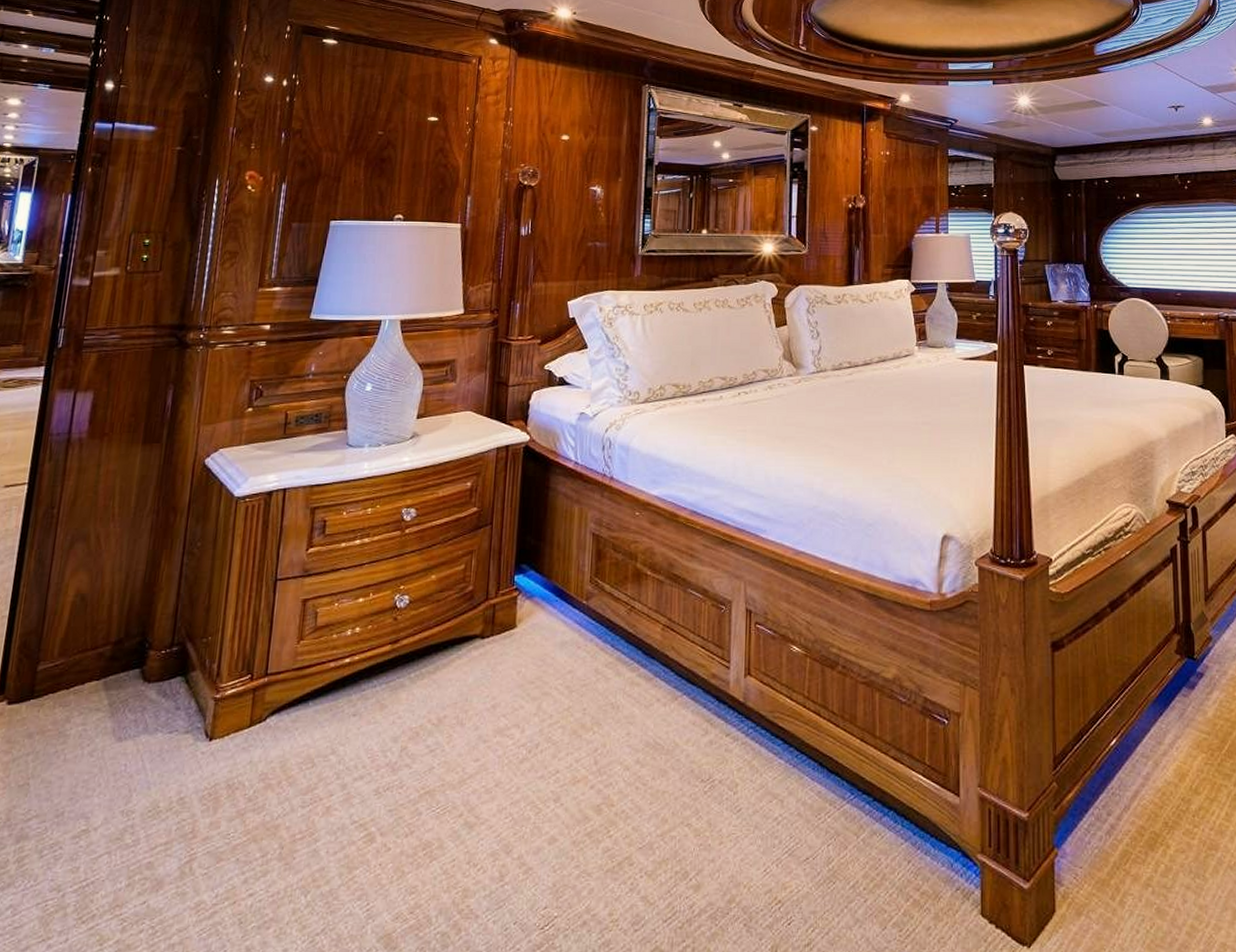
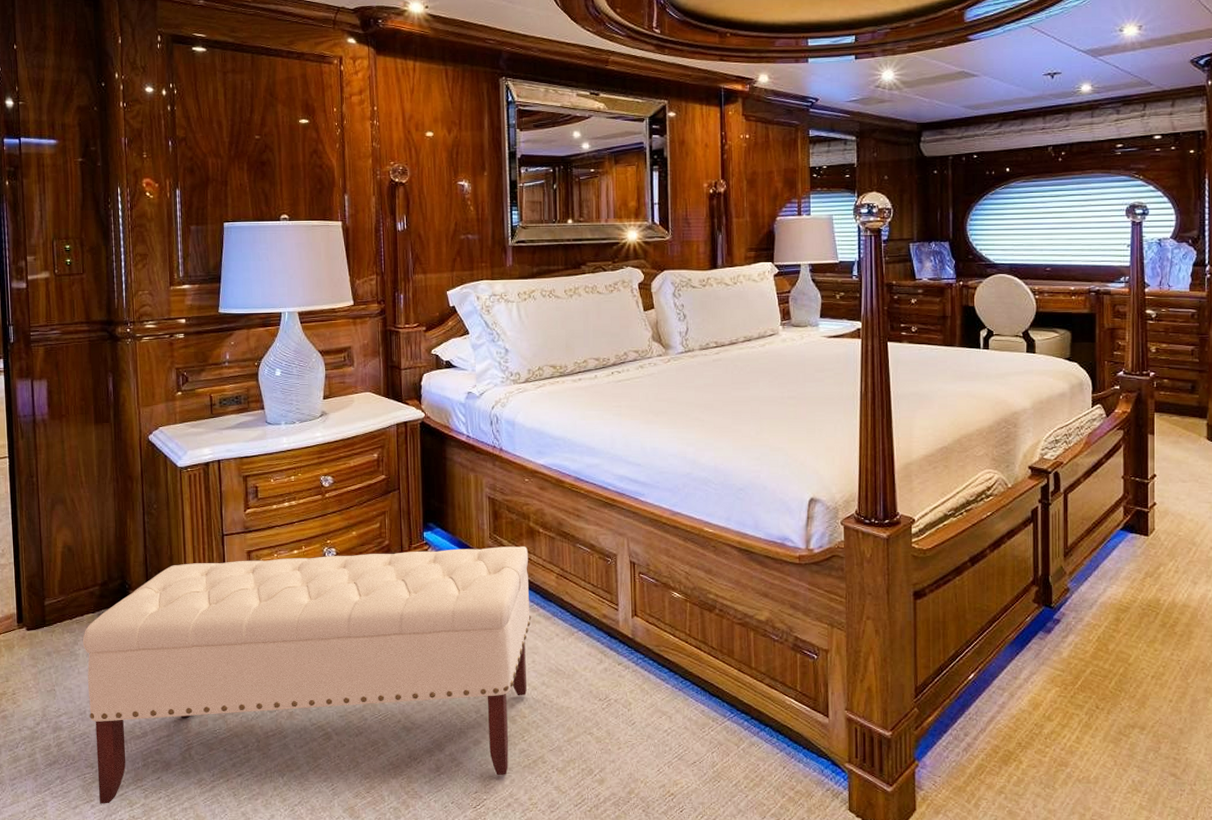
bench: none [59,592,633,942] -> present [82,546,531,804]

